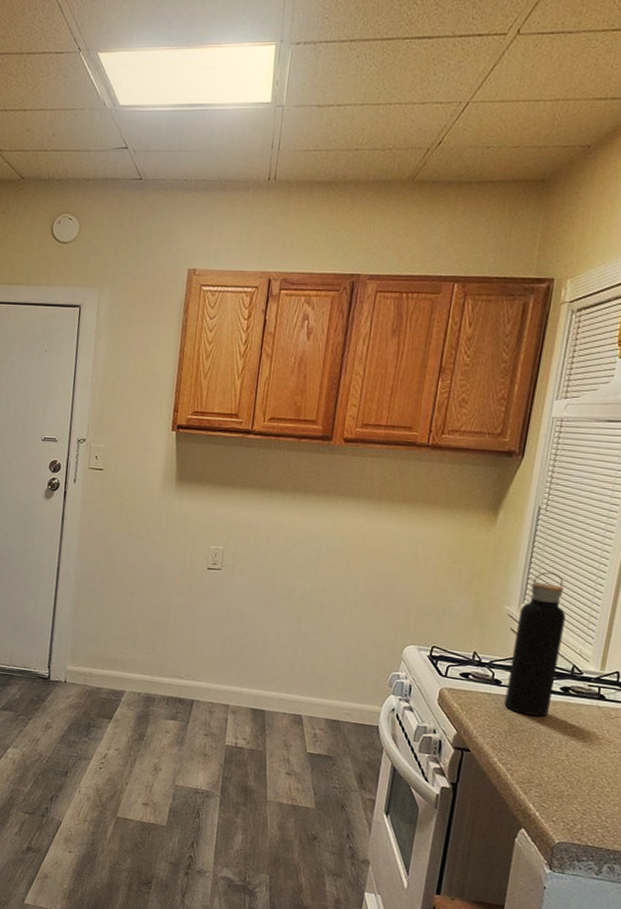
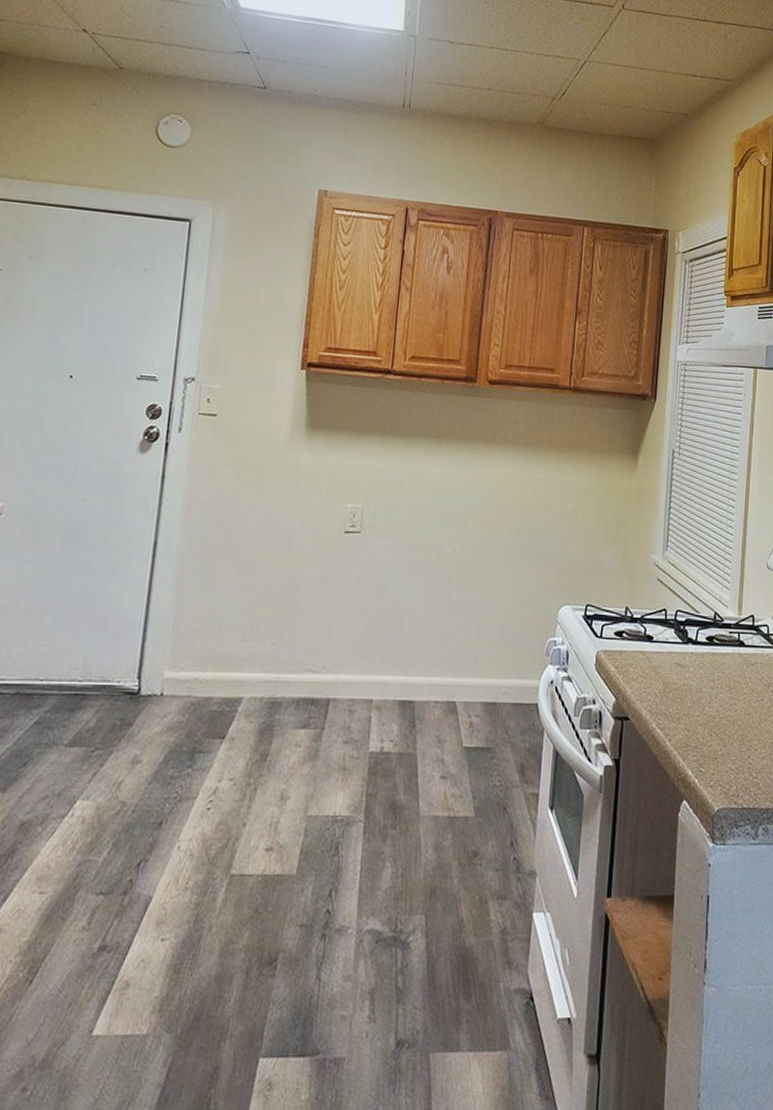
water bottle: present [504,571,566,717] -> none [657,516,704,671]

